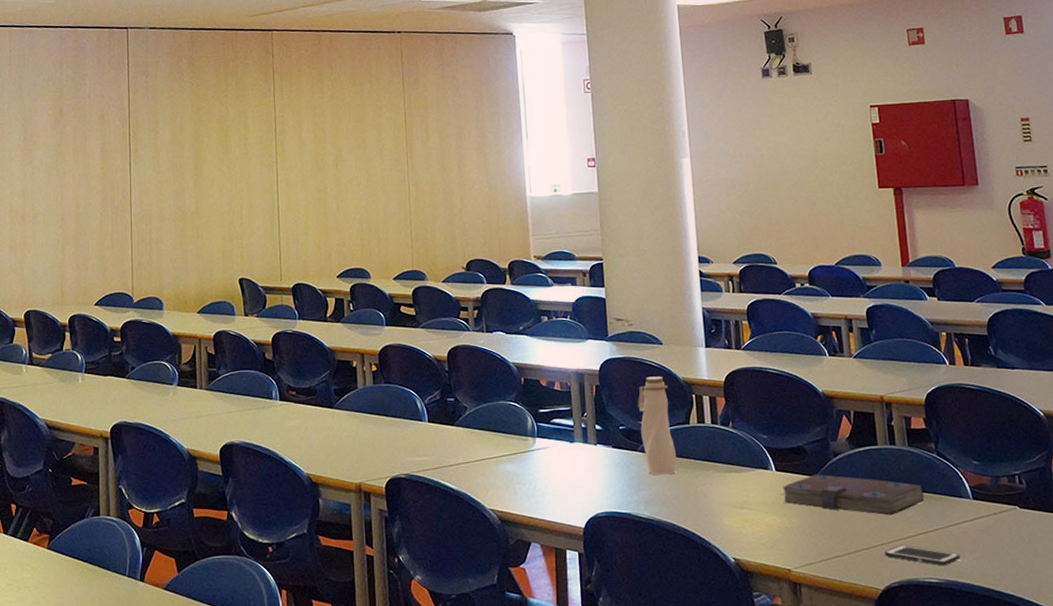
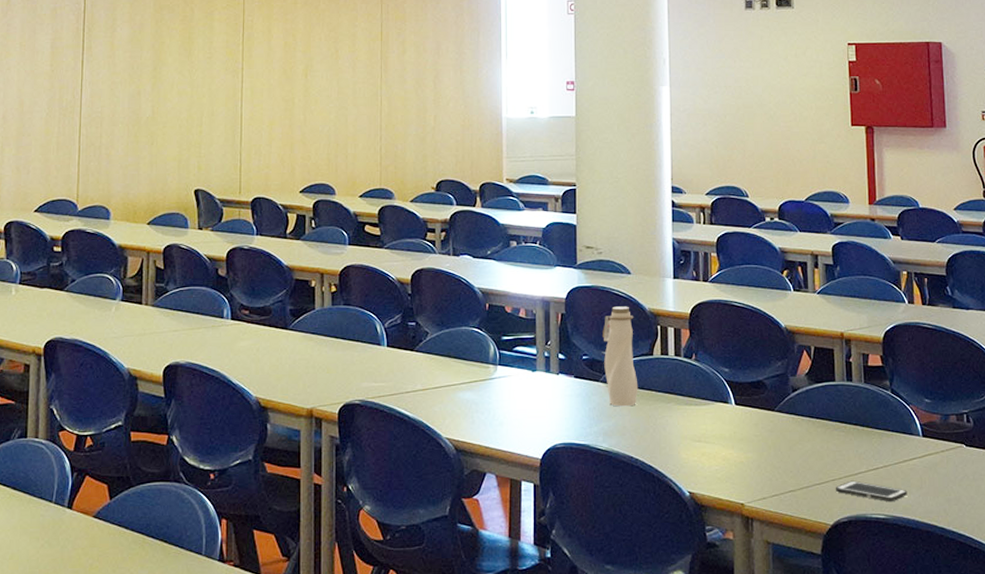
book: present [780,474,926,516] -> none [738,408,878,452]

